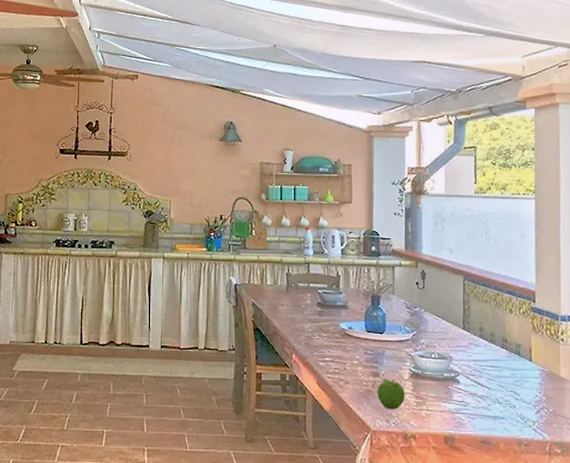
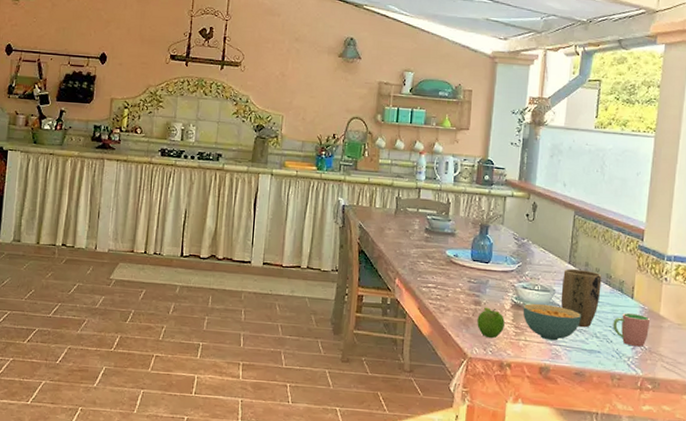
cereal bowl: none [422,371,481,409] -> present [522,303,581,341]
plant pot: none [458,334,499,394] -> present [561,268,602,328]
cup: none [514,377,552,411] -> present [613,313,651,347]

